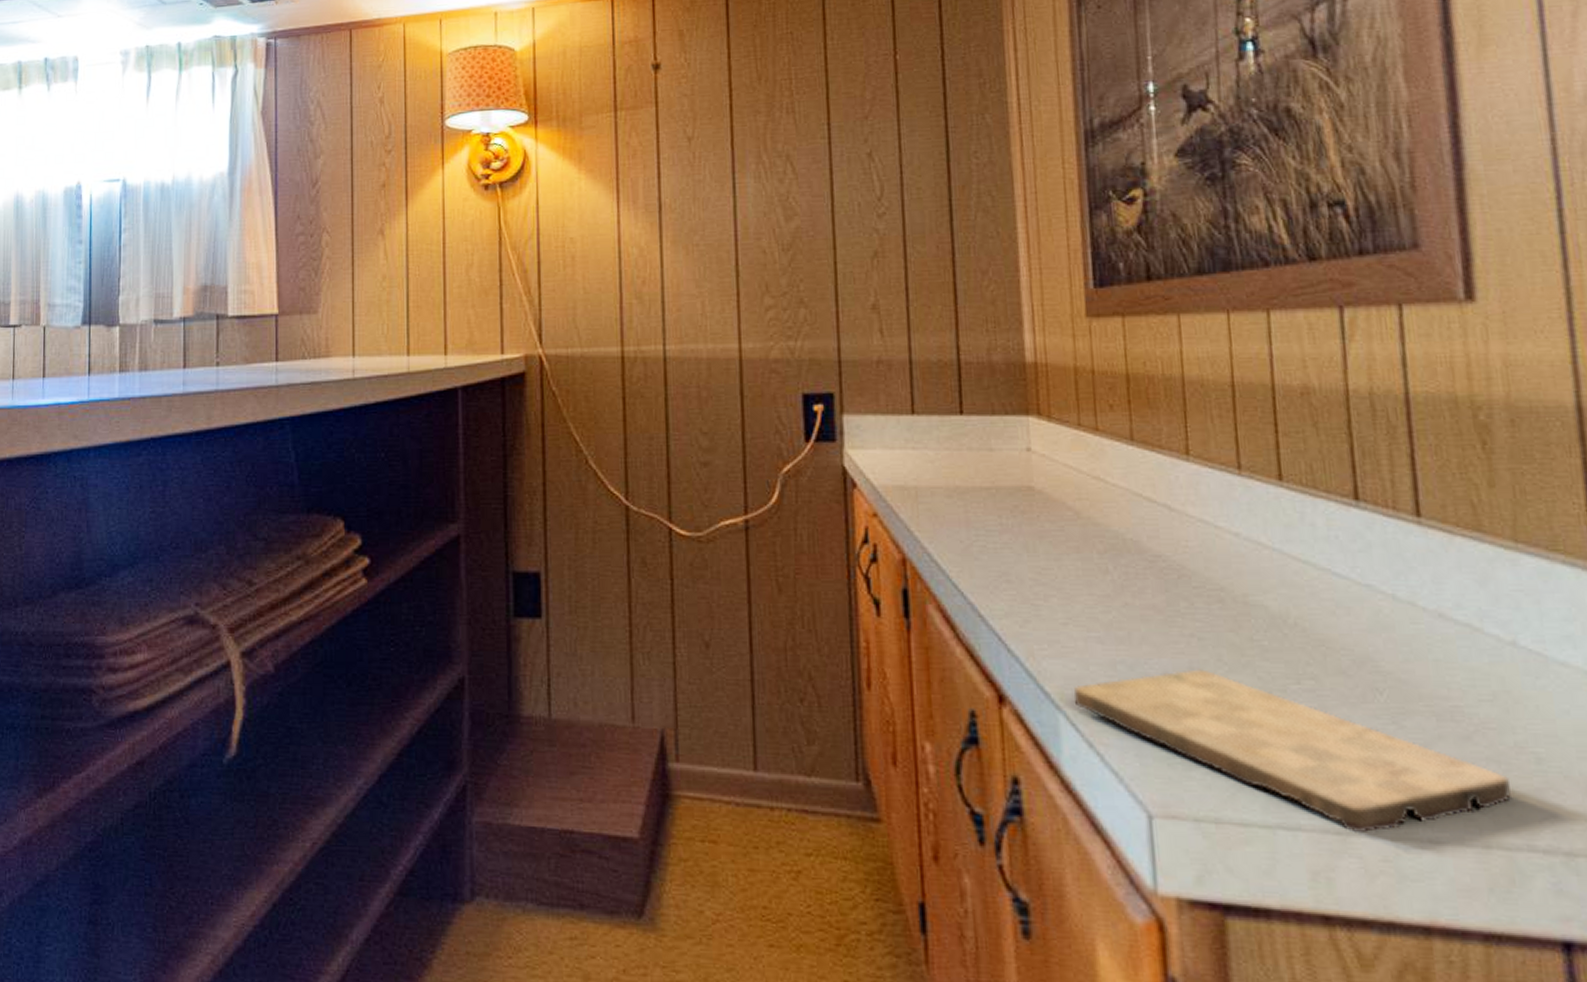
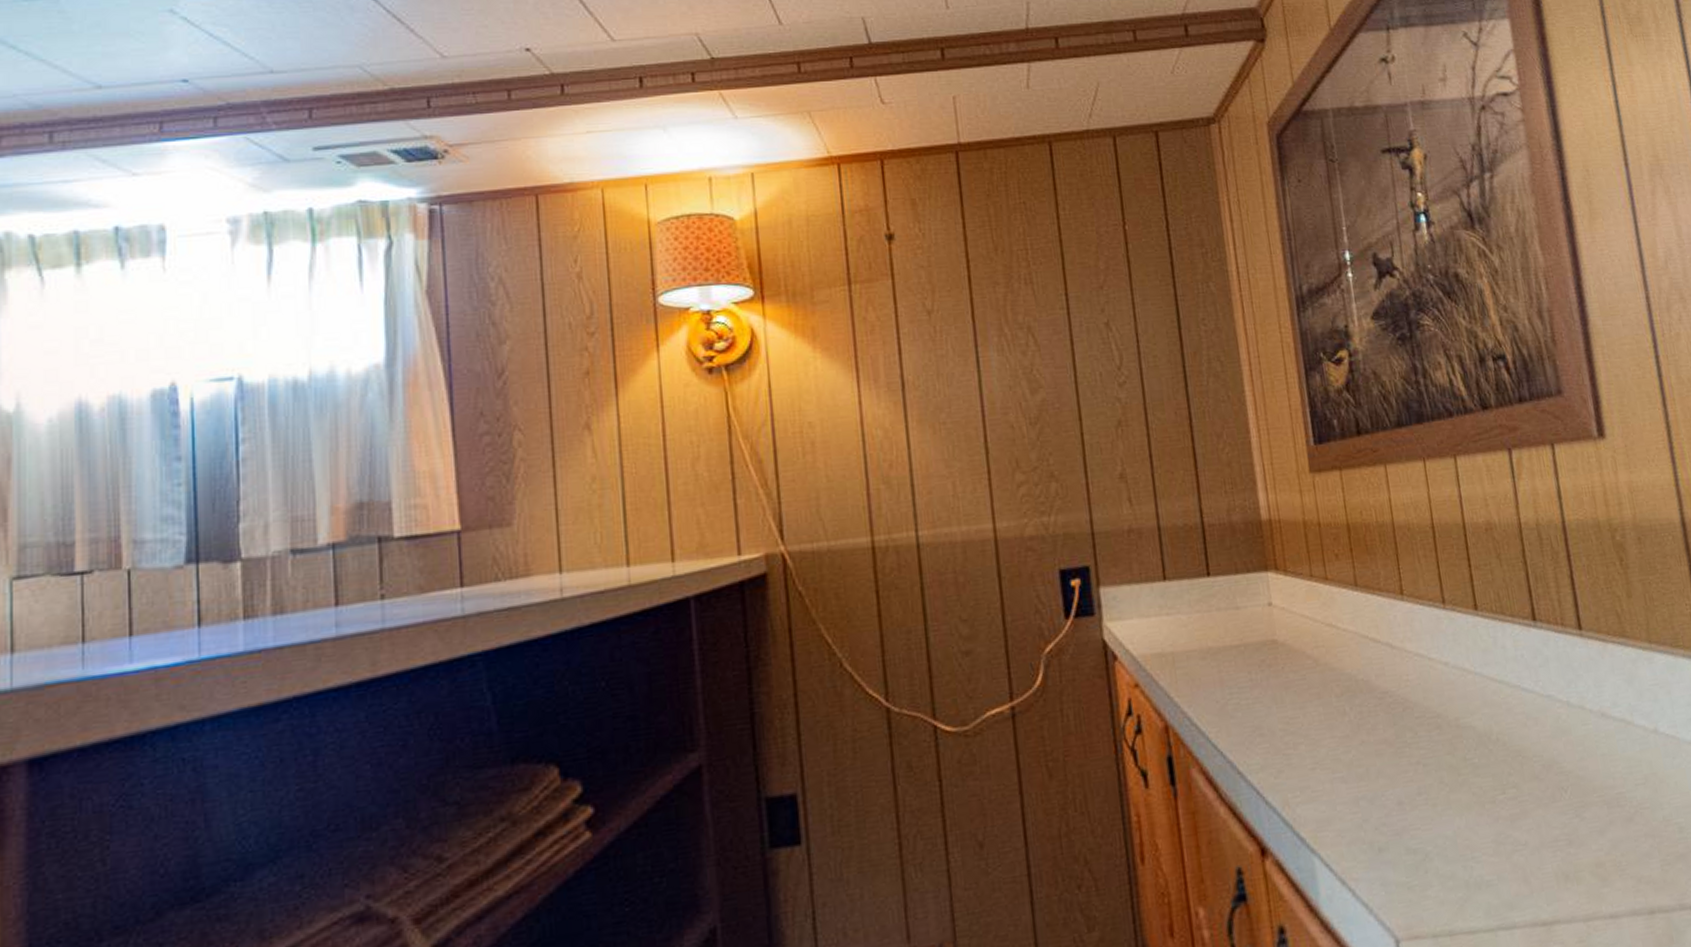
cutting board: present [1073,669,1513,833] -> none [1324,793,1665,922]

